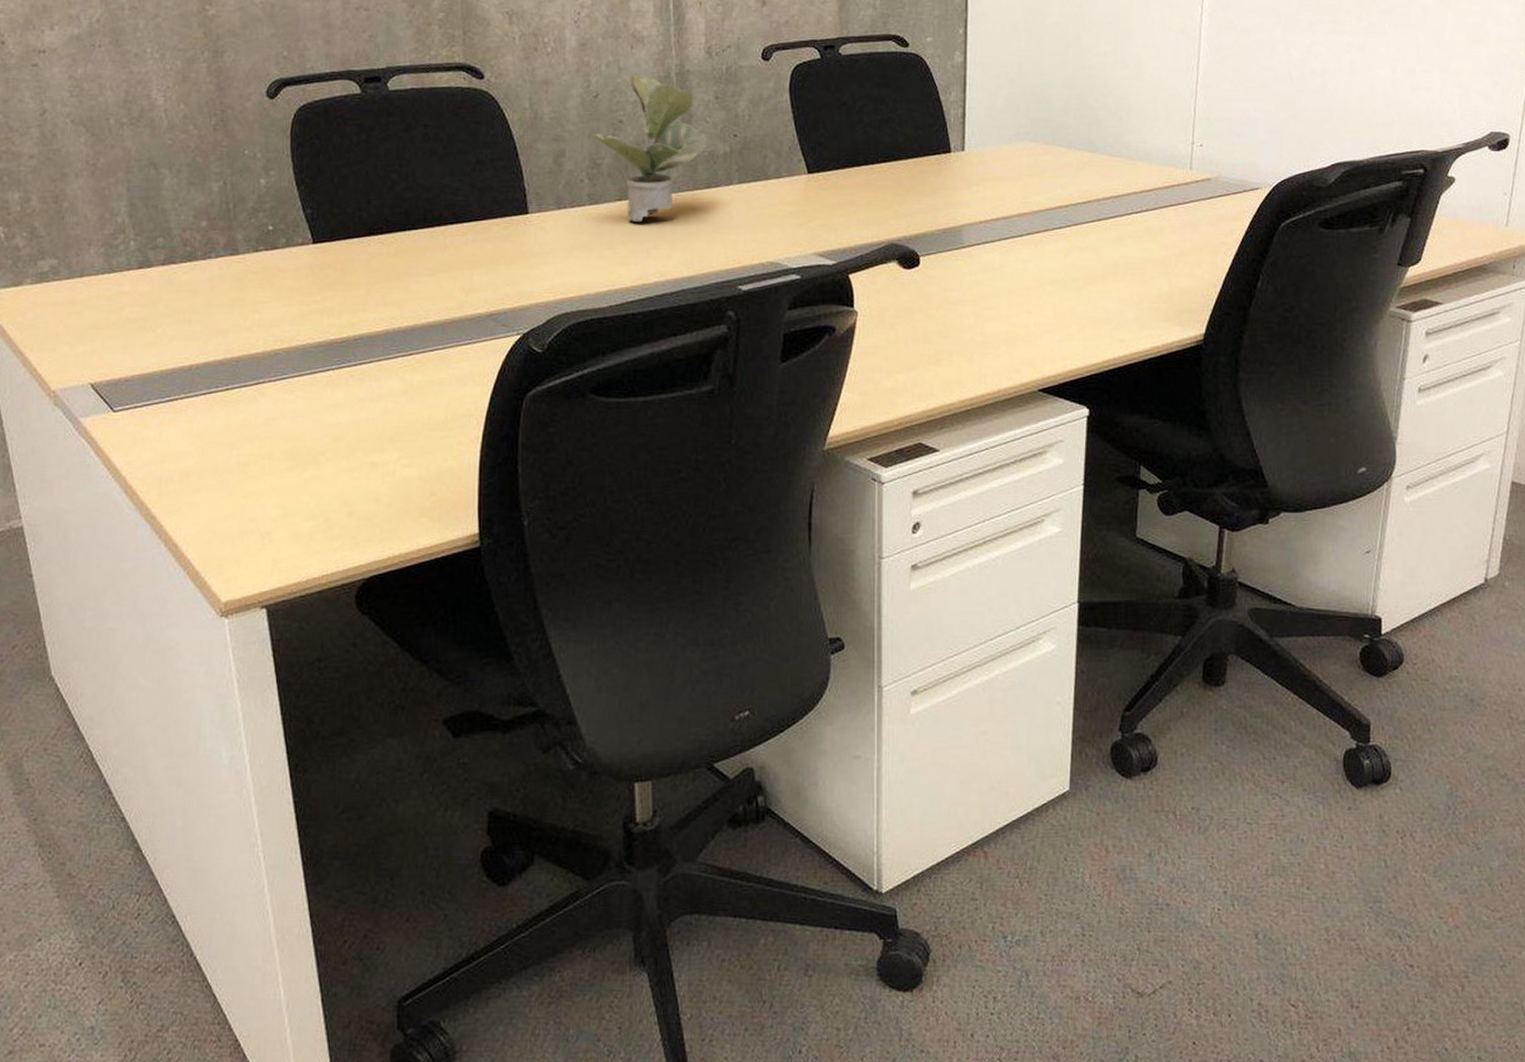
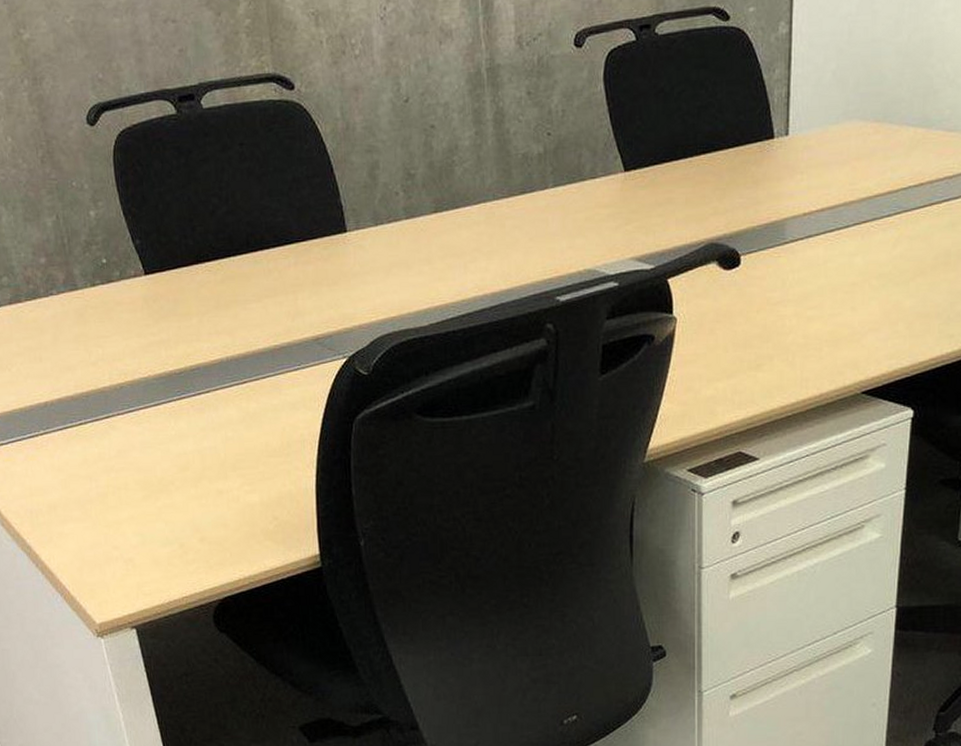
potted plant: present [592,73,707,221] -> none [405,72,521,234]

